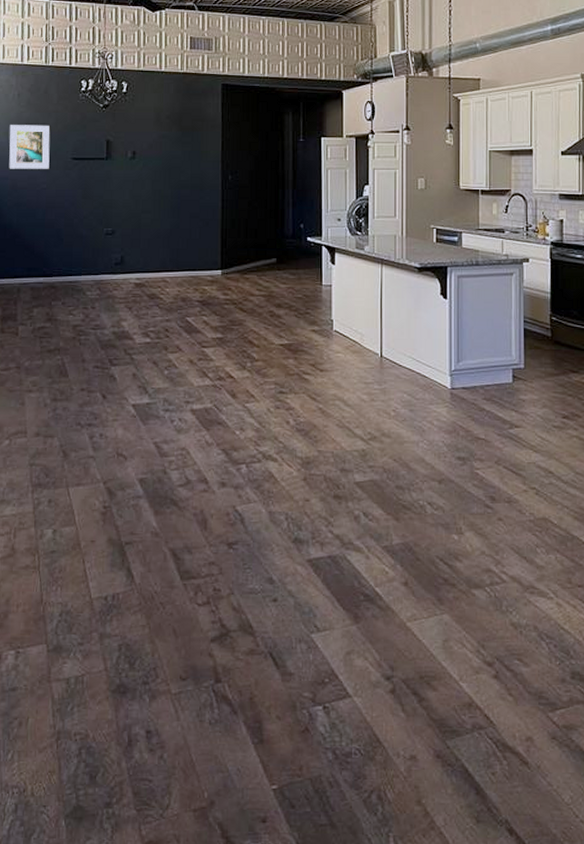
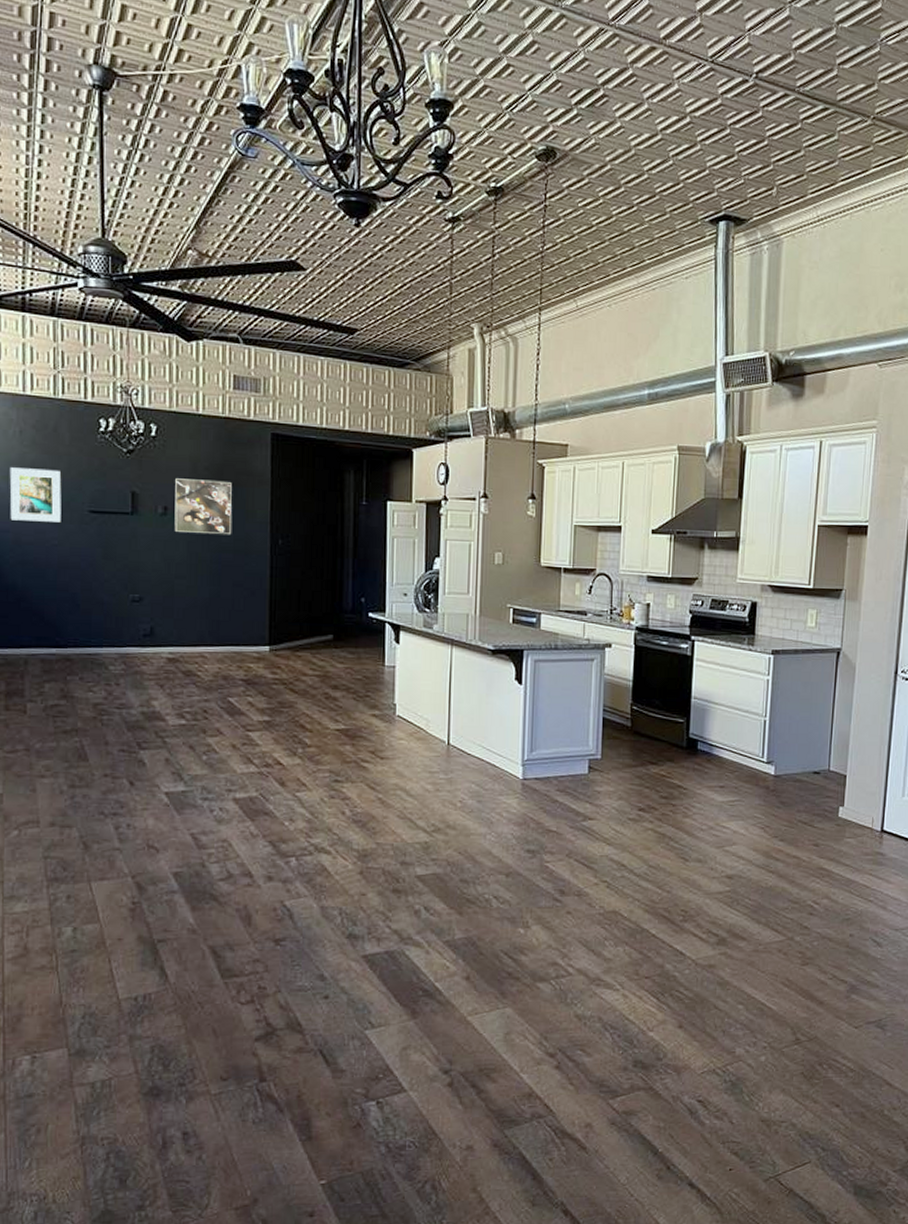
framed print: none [141,127,189,173] -> present [174,478,232,534]

